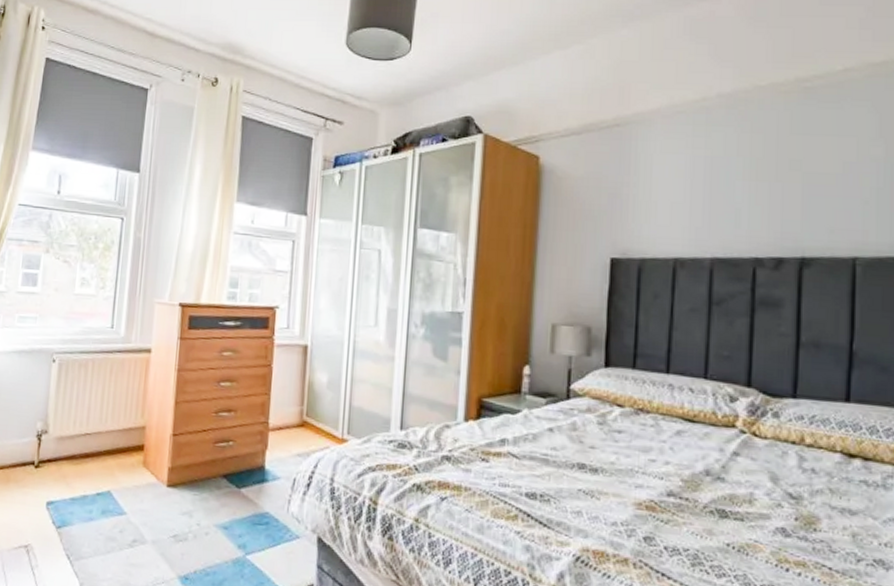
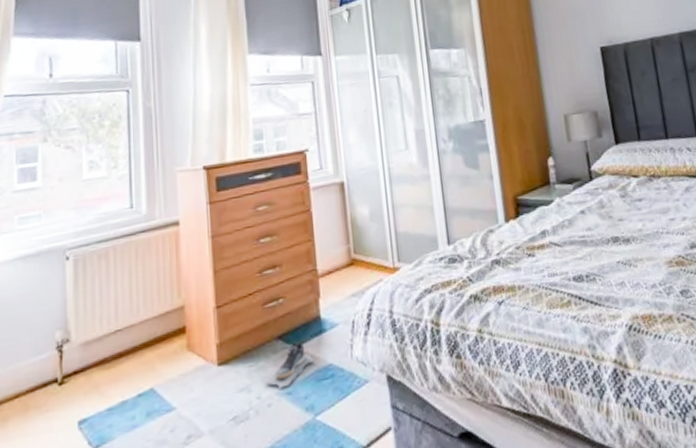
shoe: none [205,485,254,522] -> present [265,342,315,389]

